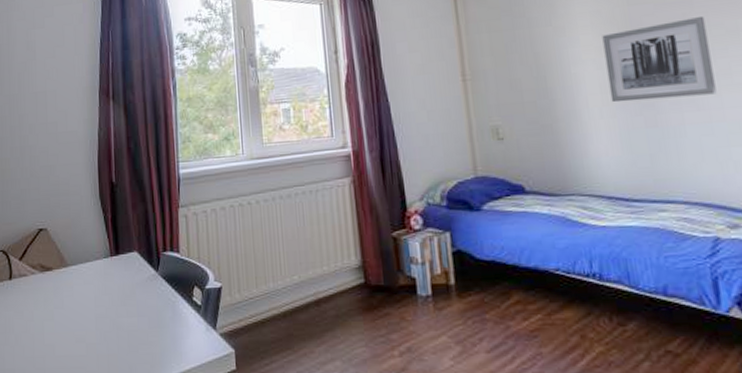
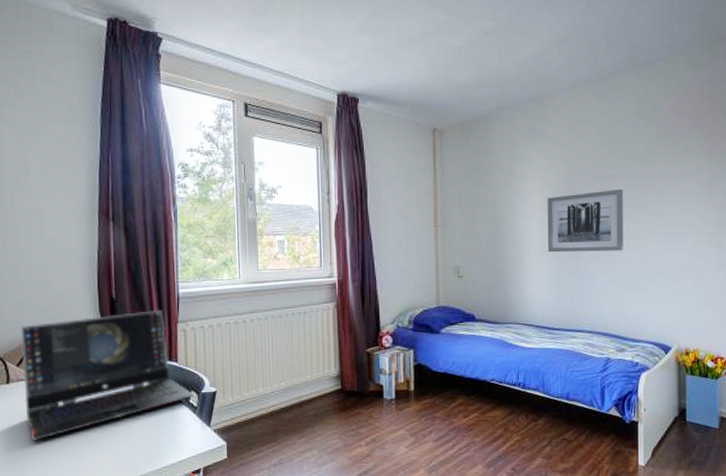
laptop computer: none [24,192,198,345] -> present [20,309,194,441]

